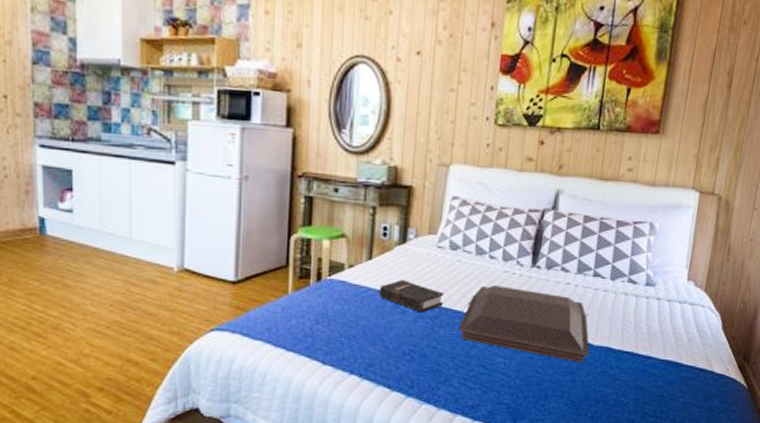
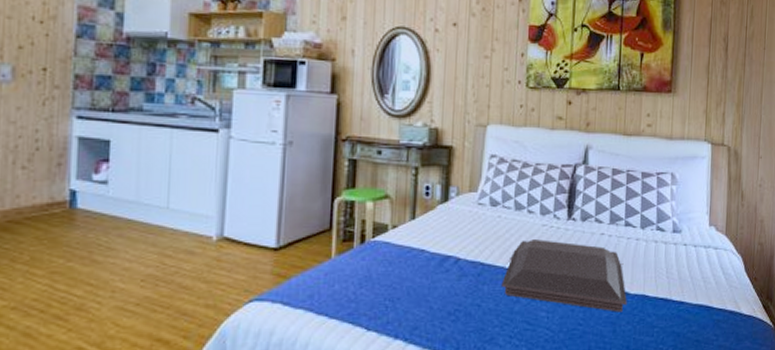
hardback book: present [379,279,445,313] -> none [423,237,487,271]

